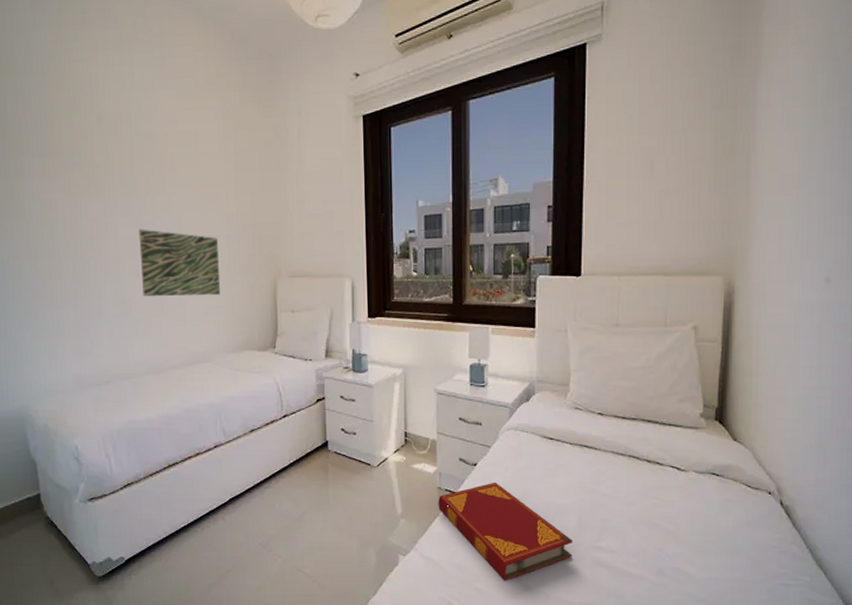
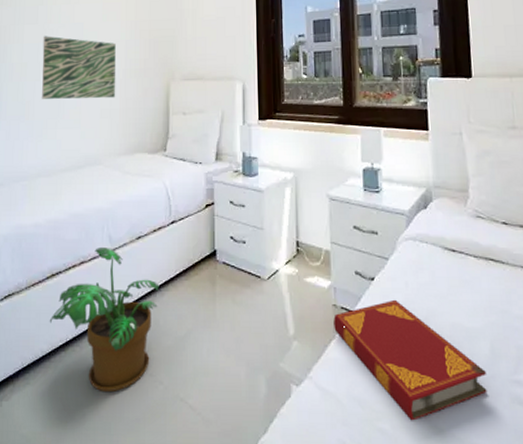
potted plant: none [170,439,274,566] -> present [49,246,159,393]

